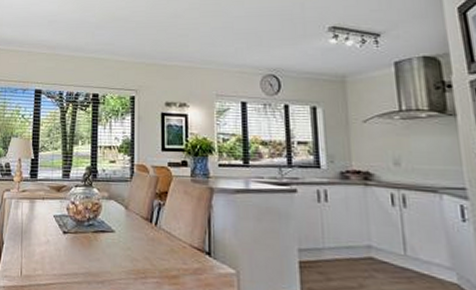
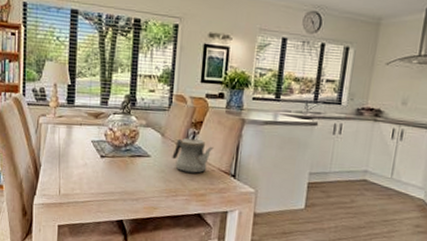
teapot: none [138,209,182,251] -> present [172,137,214,174]

